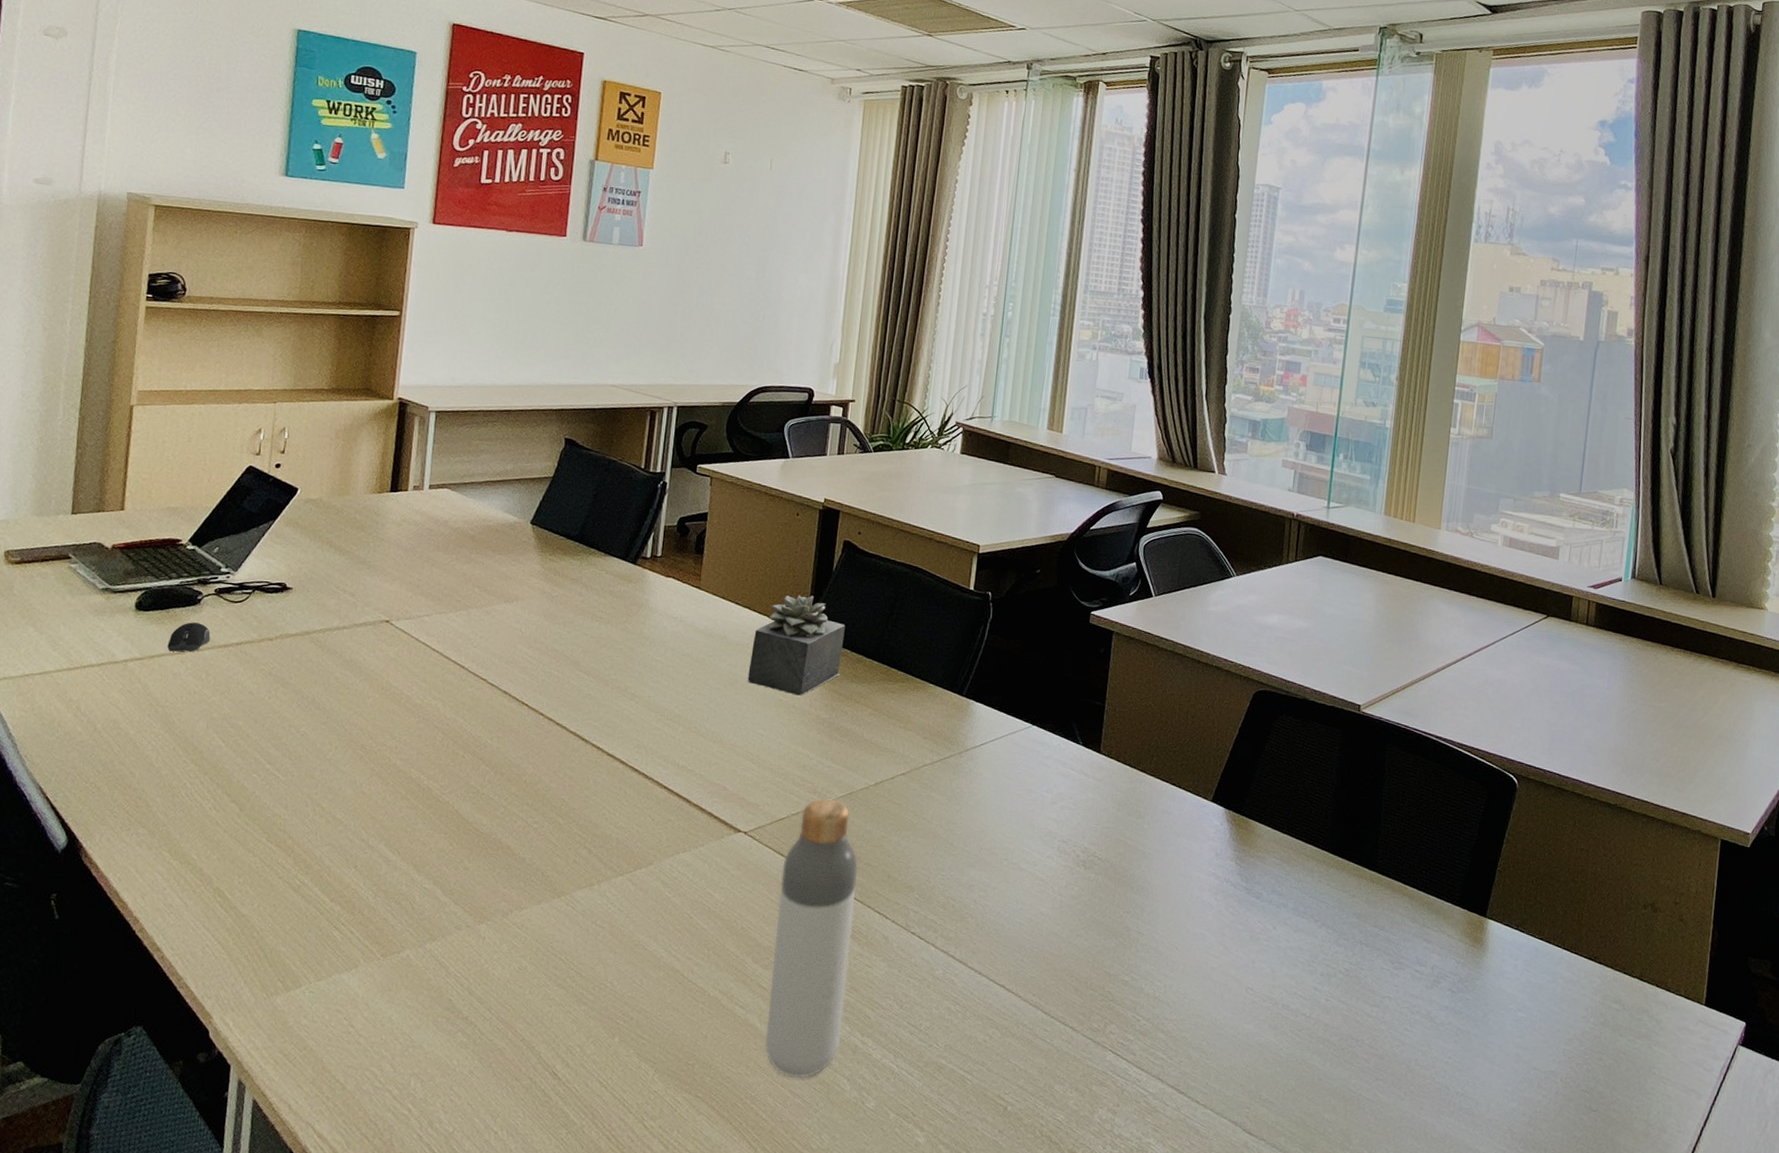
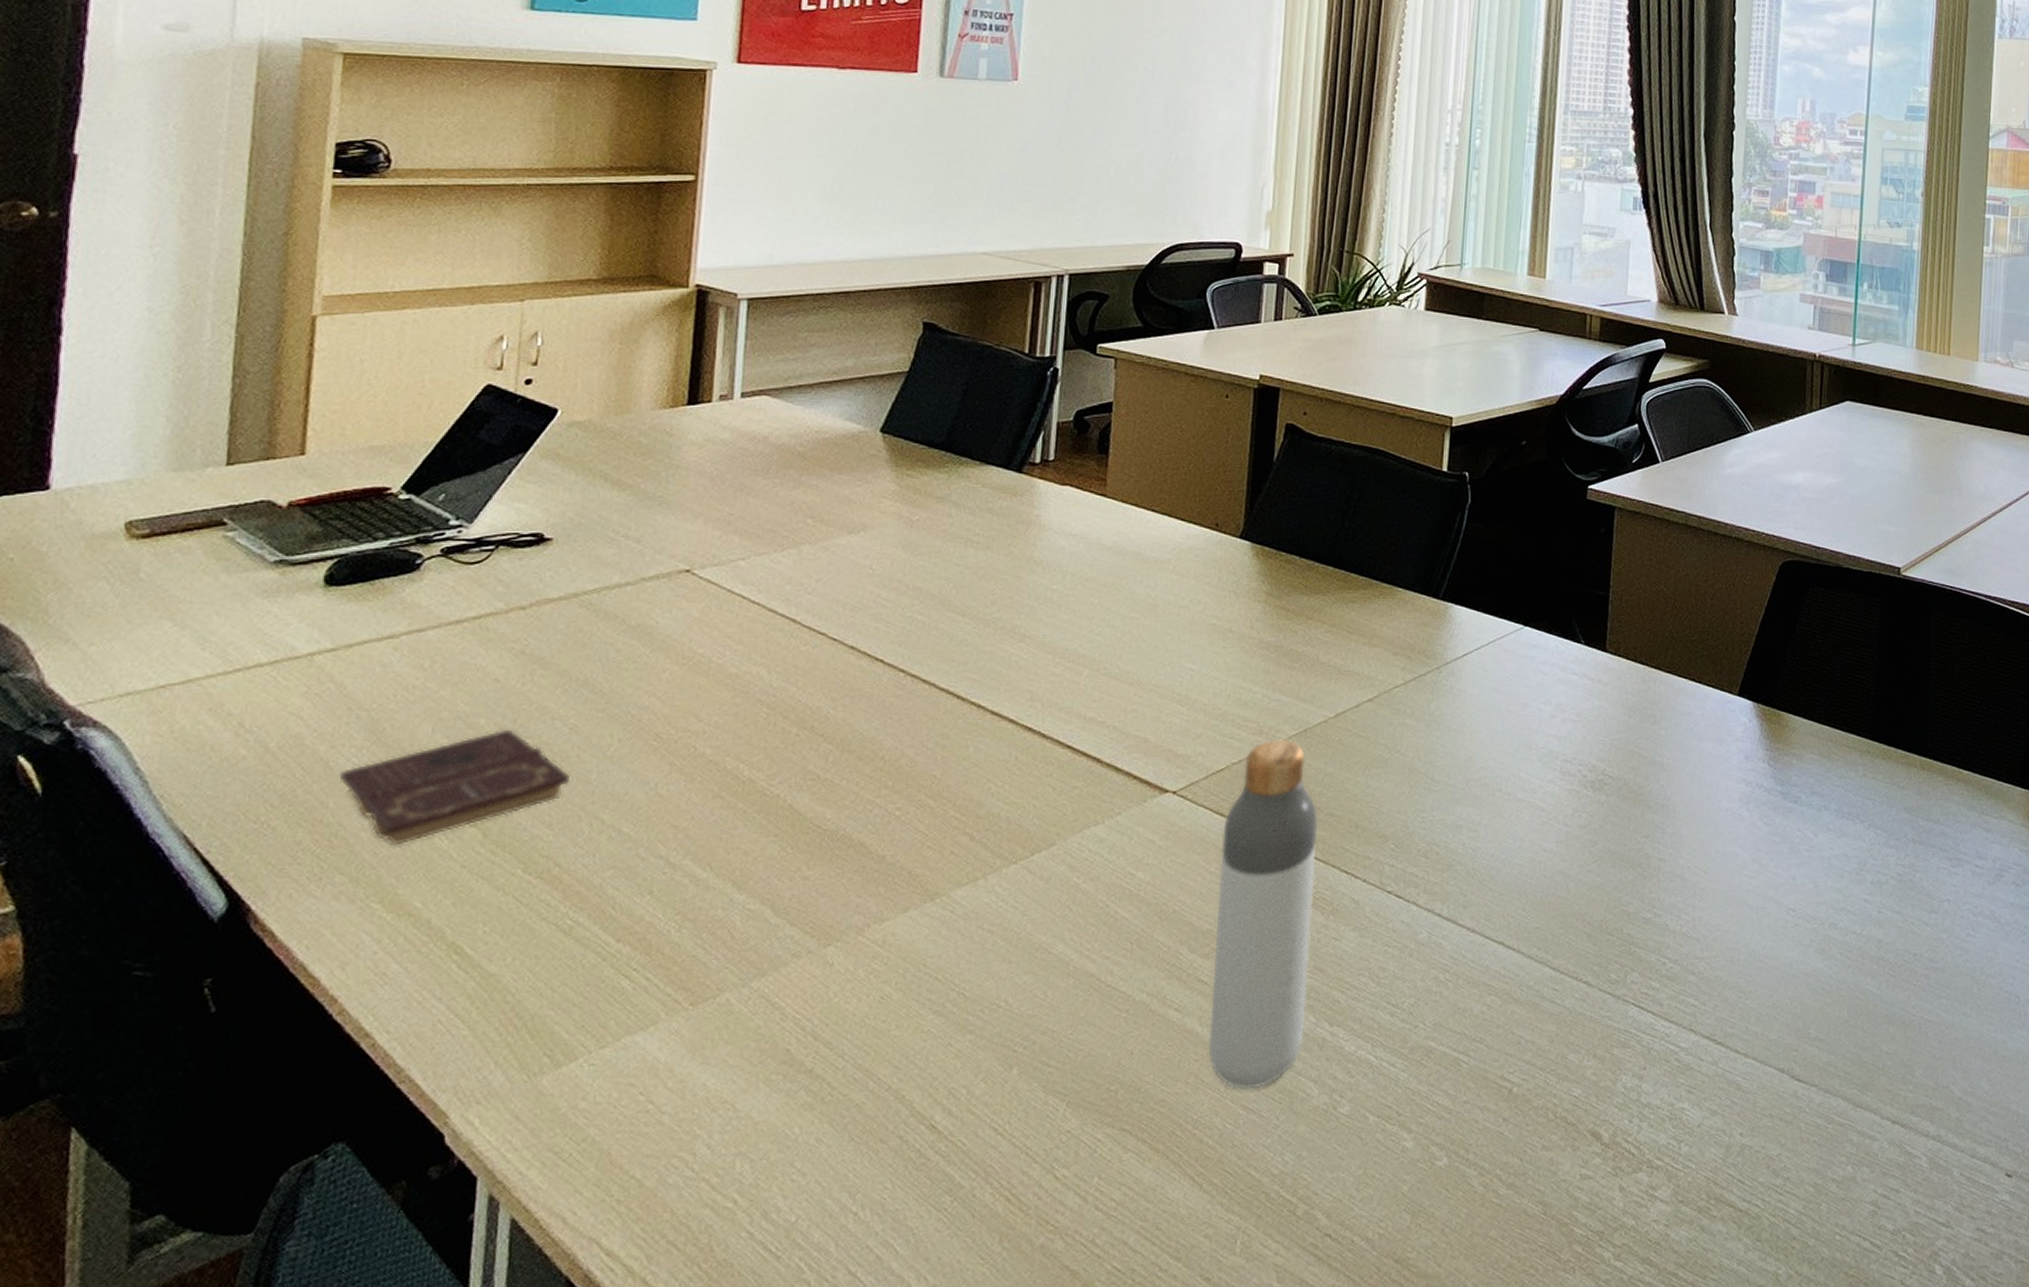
book: none [143,730,300,811] -> present [340,729,570,846]
computer mouse: present [167,622,211,652] -> none [372,595,436,636]
succulent plant: present [746,594,845,696] -> none [1169,493,1291,617]

